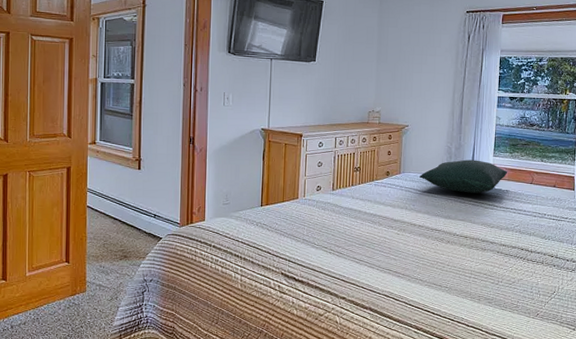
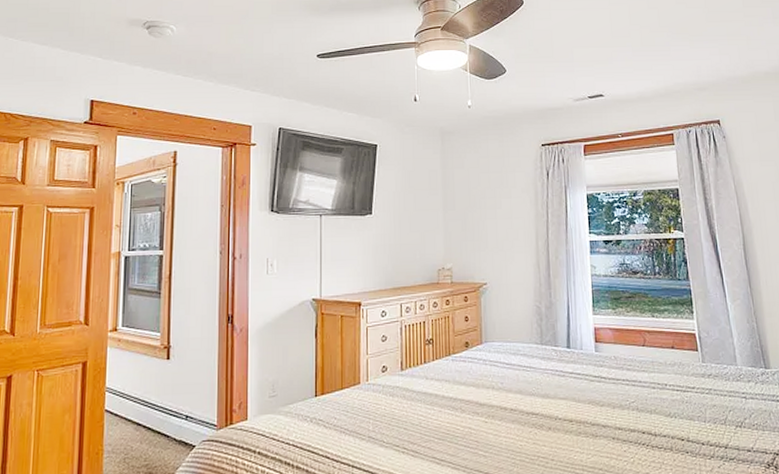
pillow: present [419,159,508,193] -> none [506,320,613,364]

